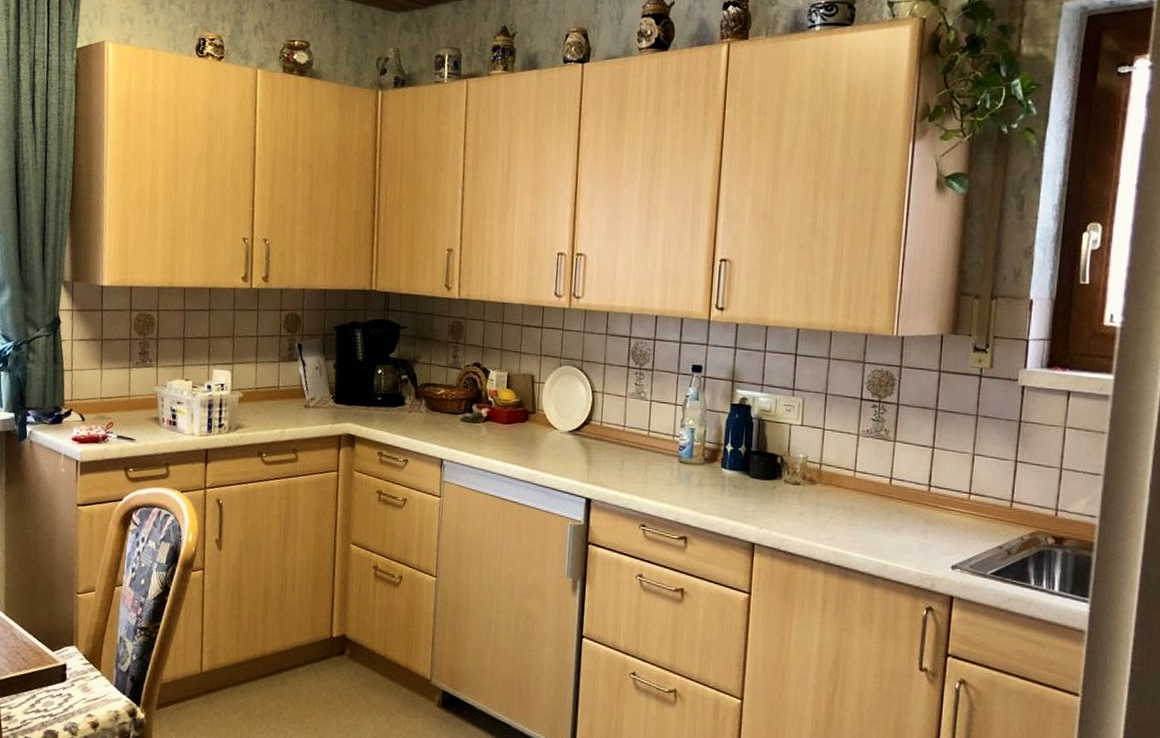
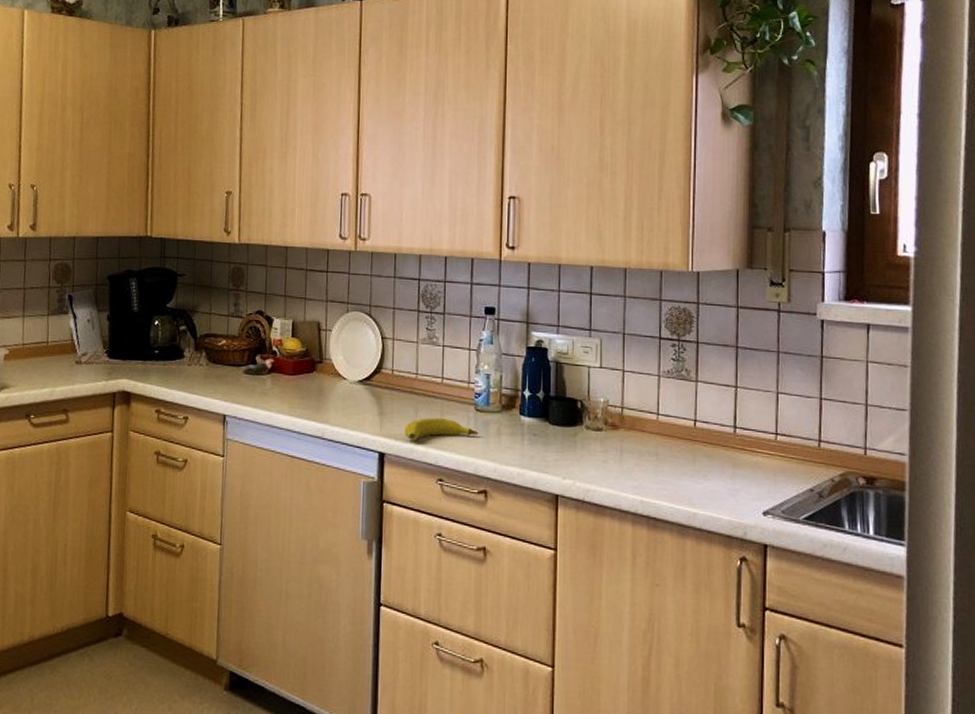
fruit: none [611,467,682,489] -> present [404,418,479,441]

